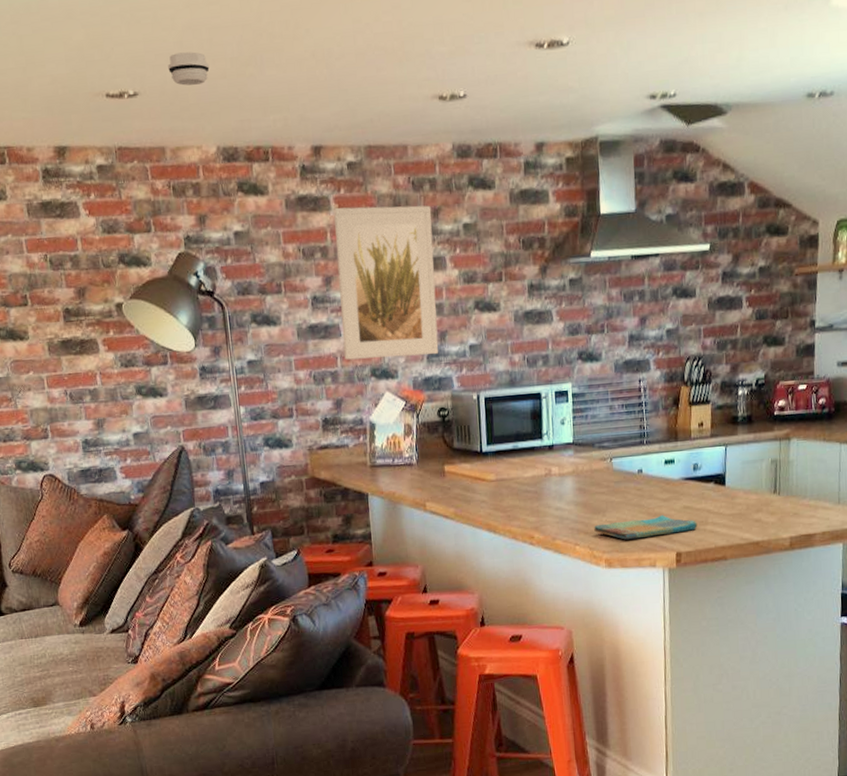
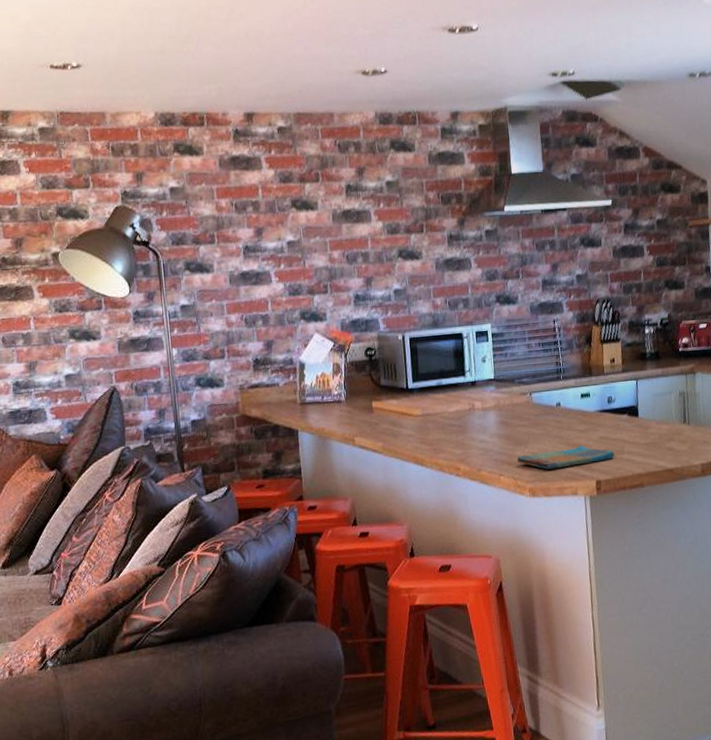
smoke detector: present [168,51,210,86] -> none [110,30,149,59]
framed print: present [334,205,439,360] -> none [265,165,366,304]

